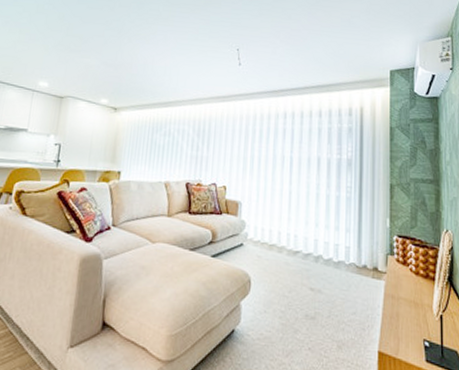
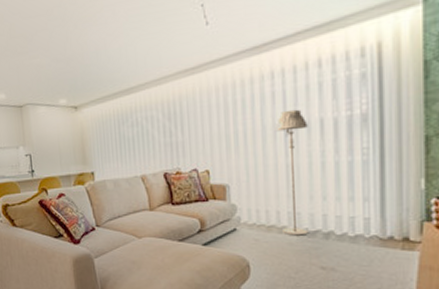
floor lamp: none [282,145,308,257] -> present [275,109,308,236]

